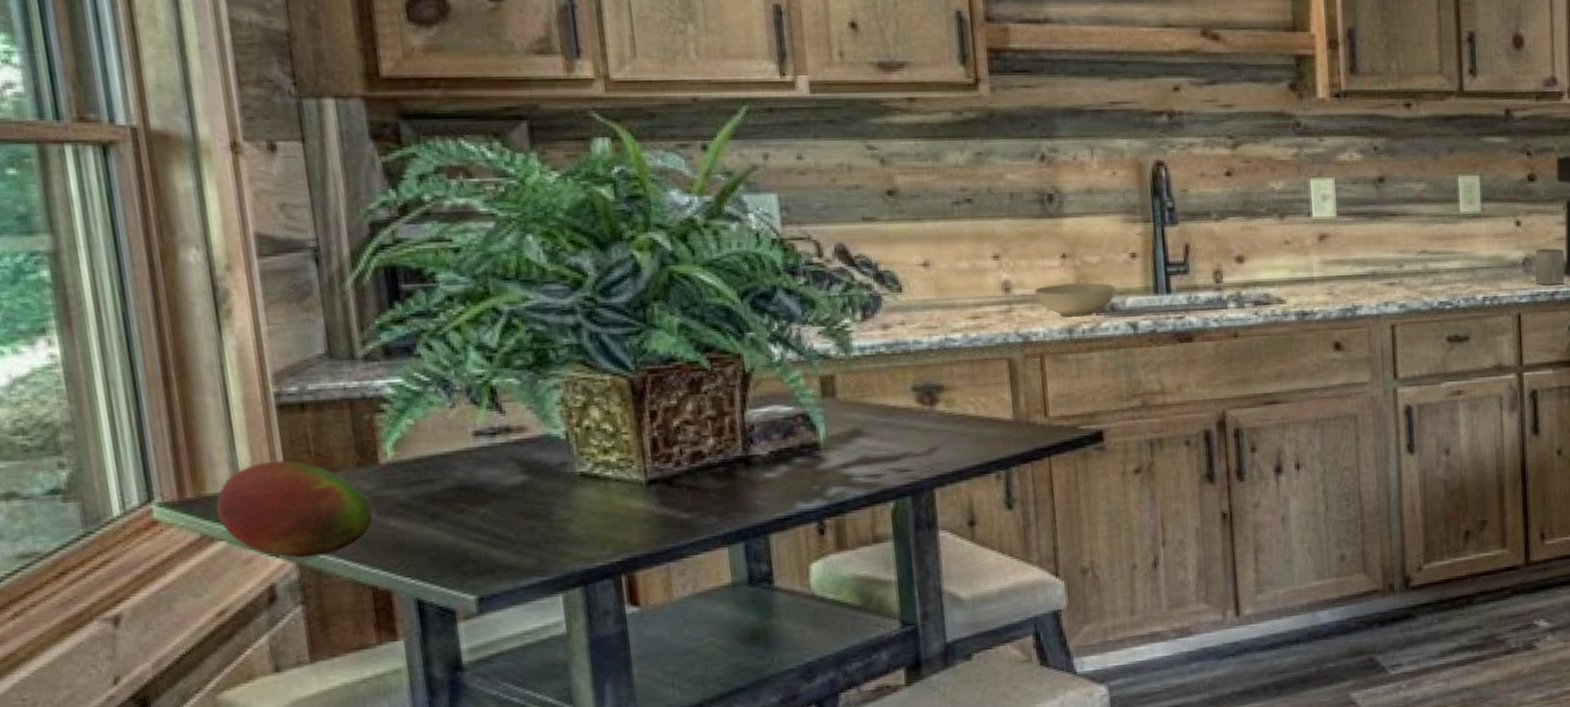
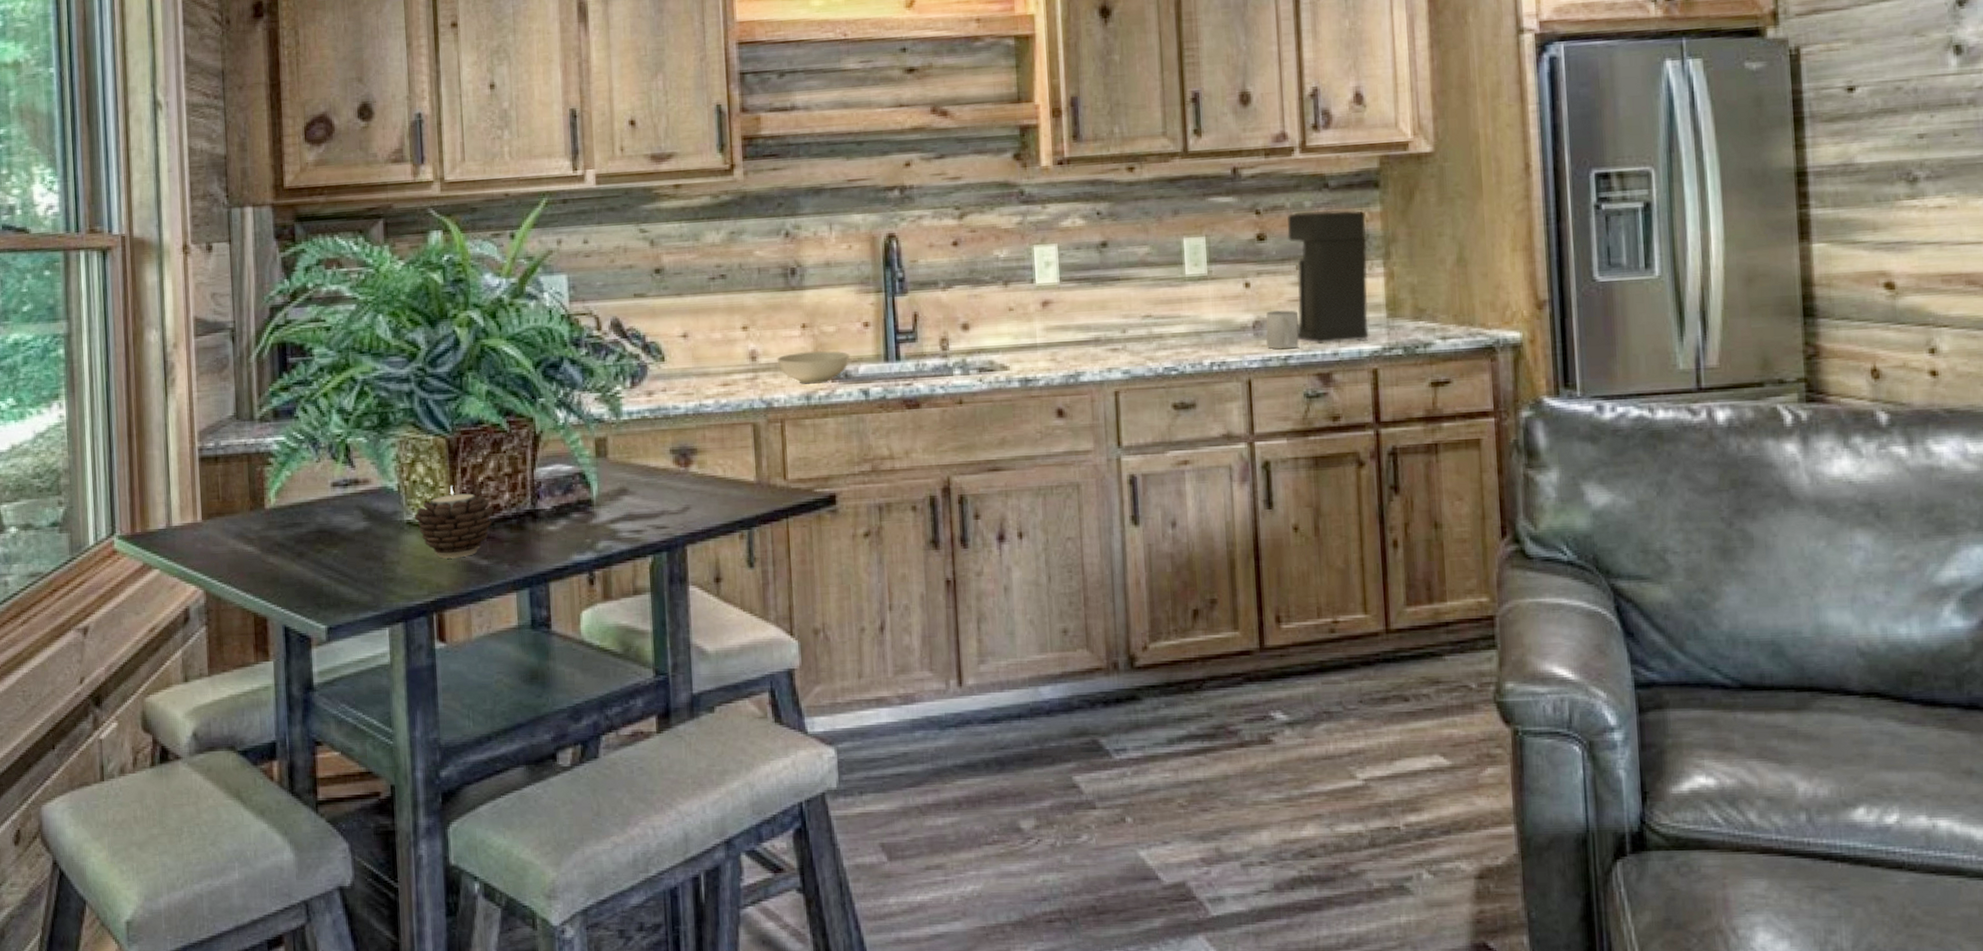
fruit: present [216,460,373,558] -> none [155,503,258,586]
candle: none [589,431,695,514] -> present [414,486,494,559]

